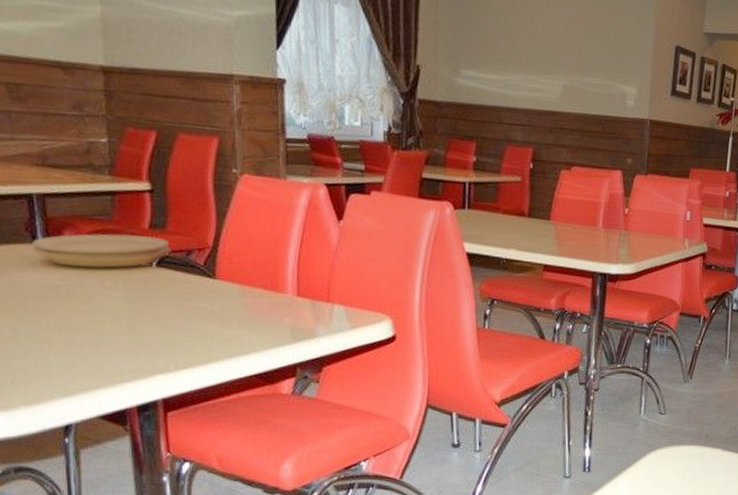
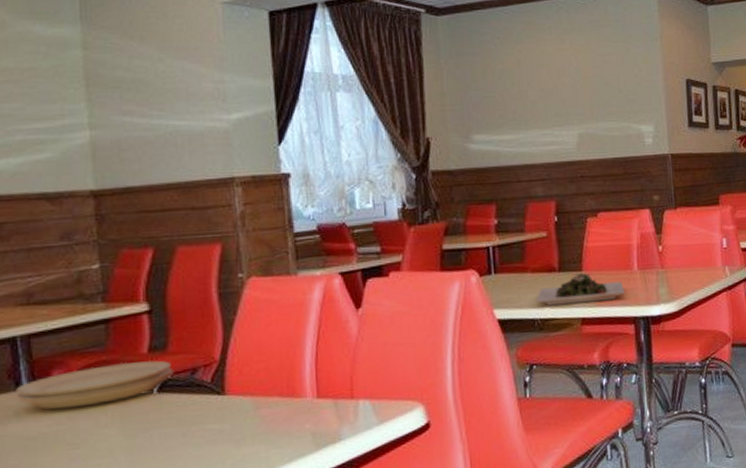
salad: none [503,222,587,253] -> present [535,273,625,306]

